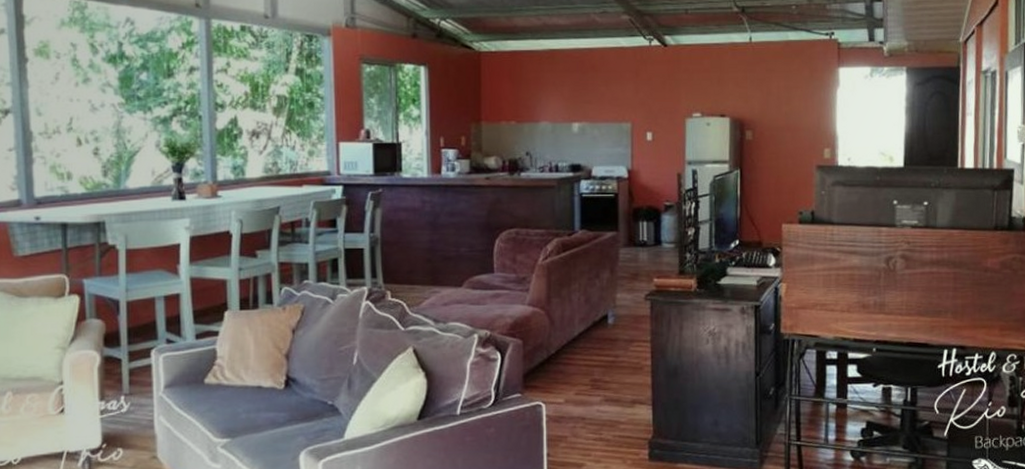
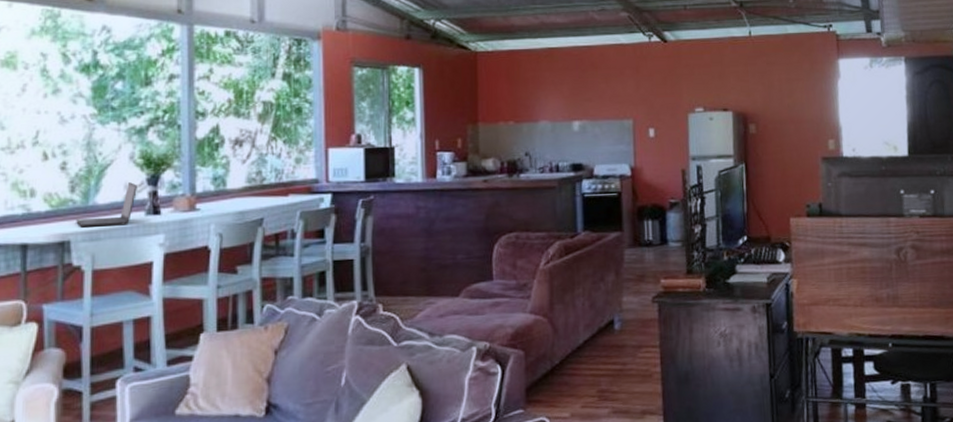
laptop: none [110,169,163,210] -> present [76,182,137,228]

